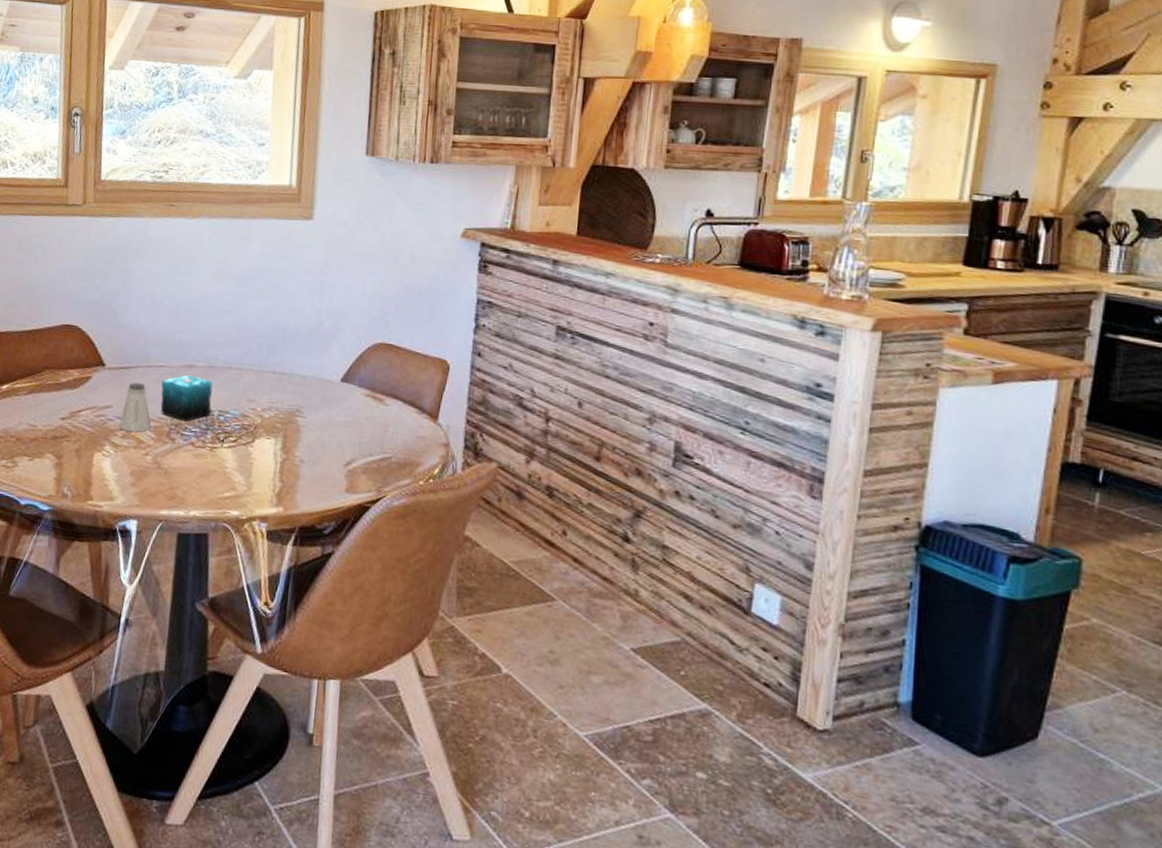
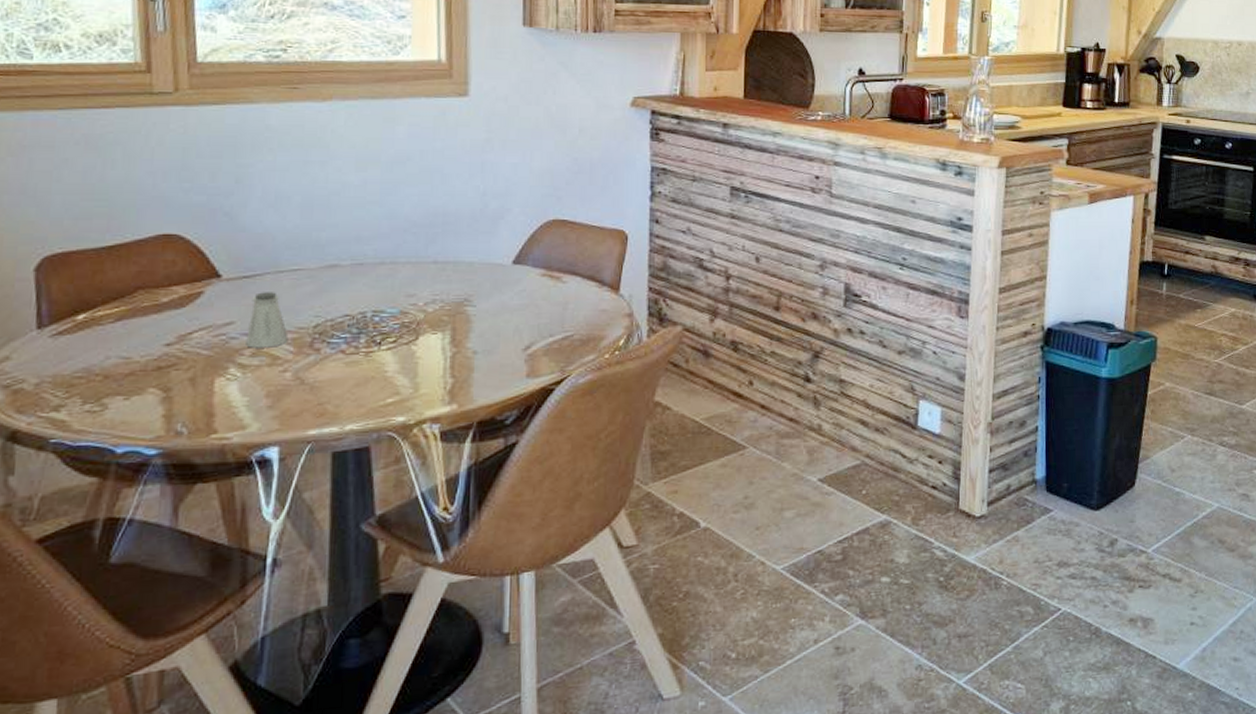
candle: present [160,375,213,422] -> none [297,276,363,328]

